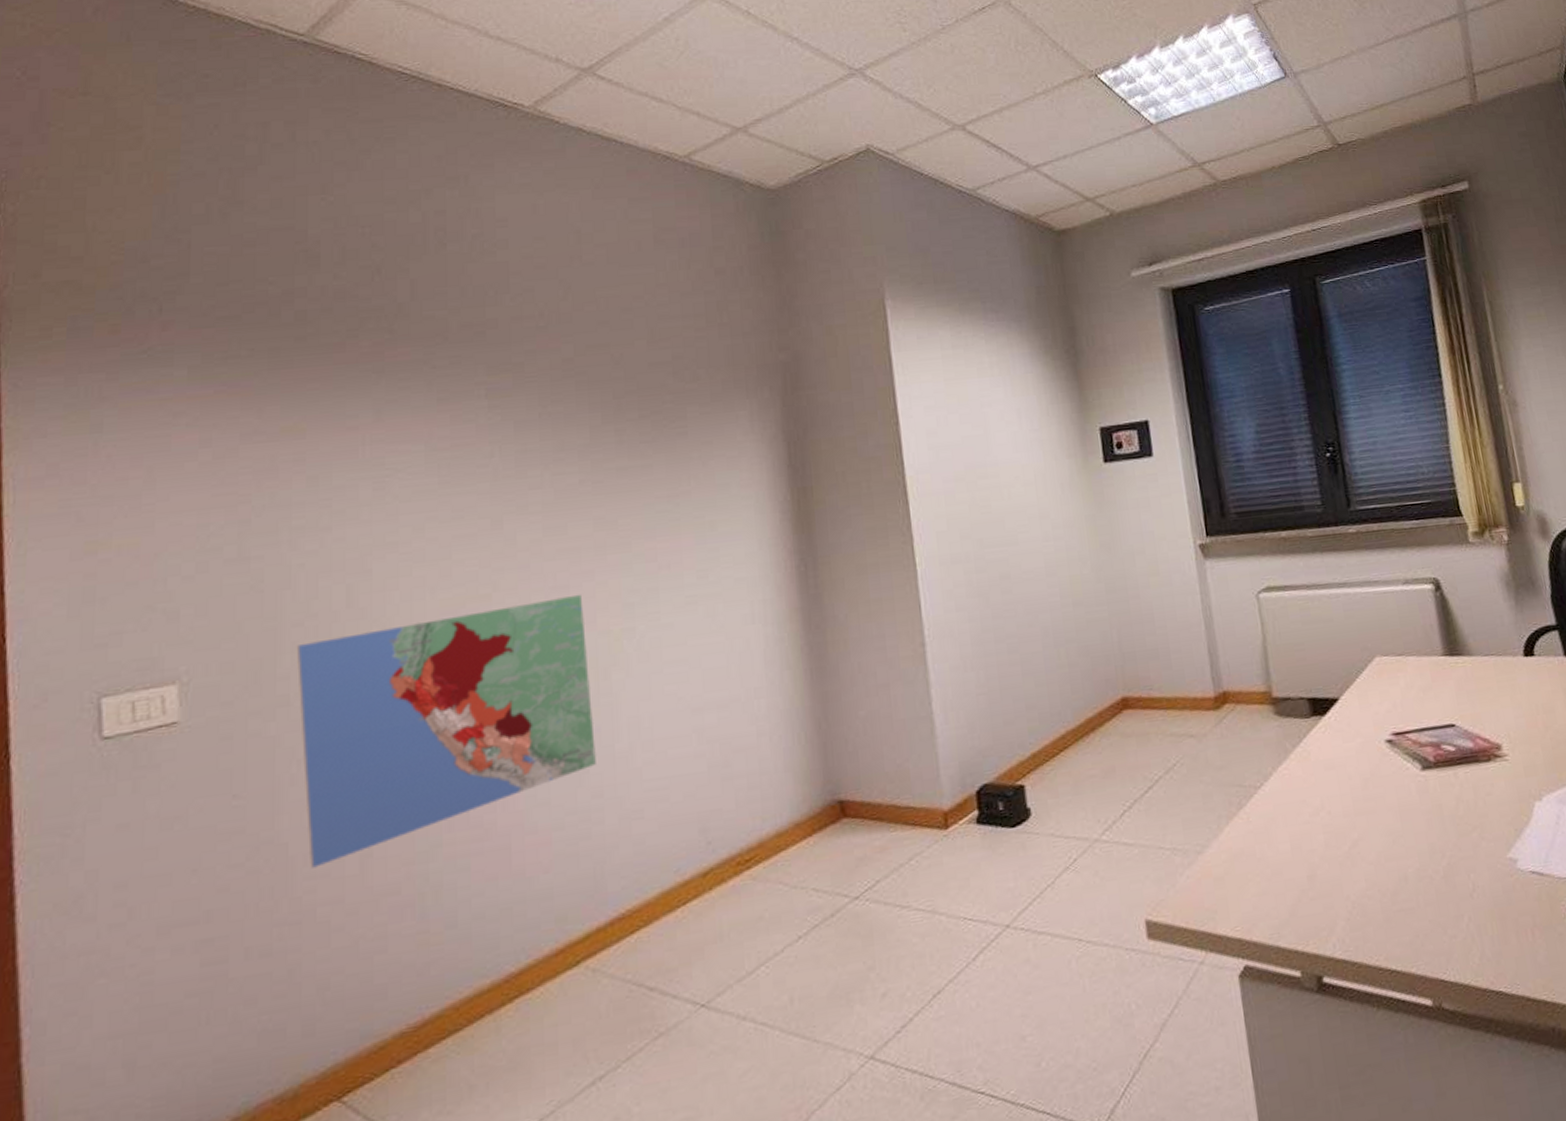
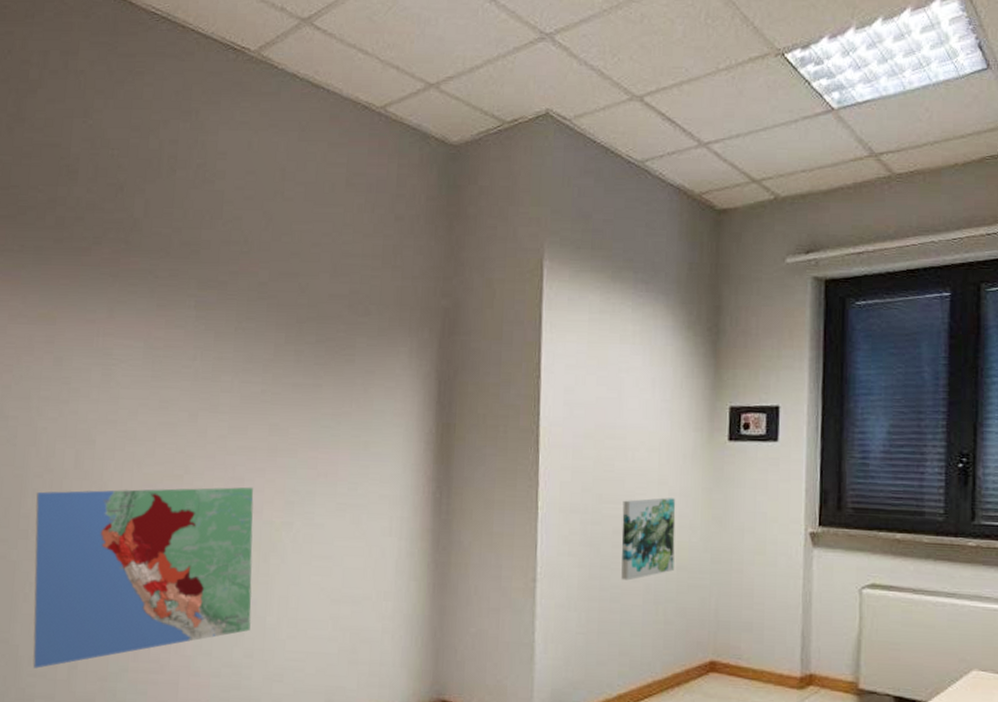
wall art: none [1006,531,1070,628] -> present [621,497,676,581]

